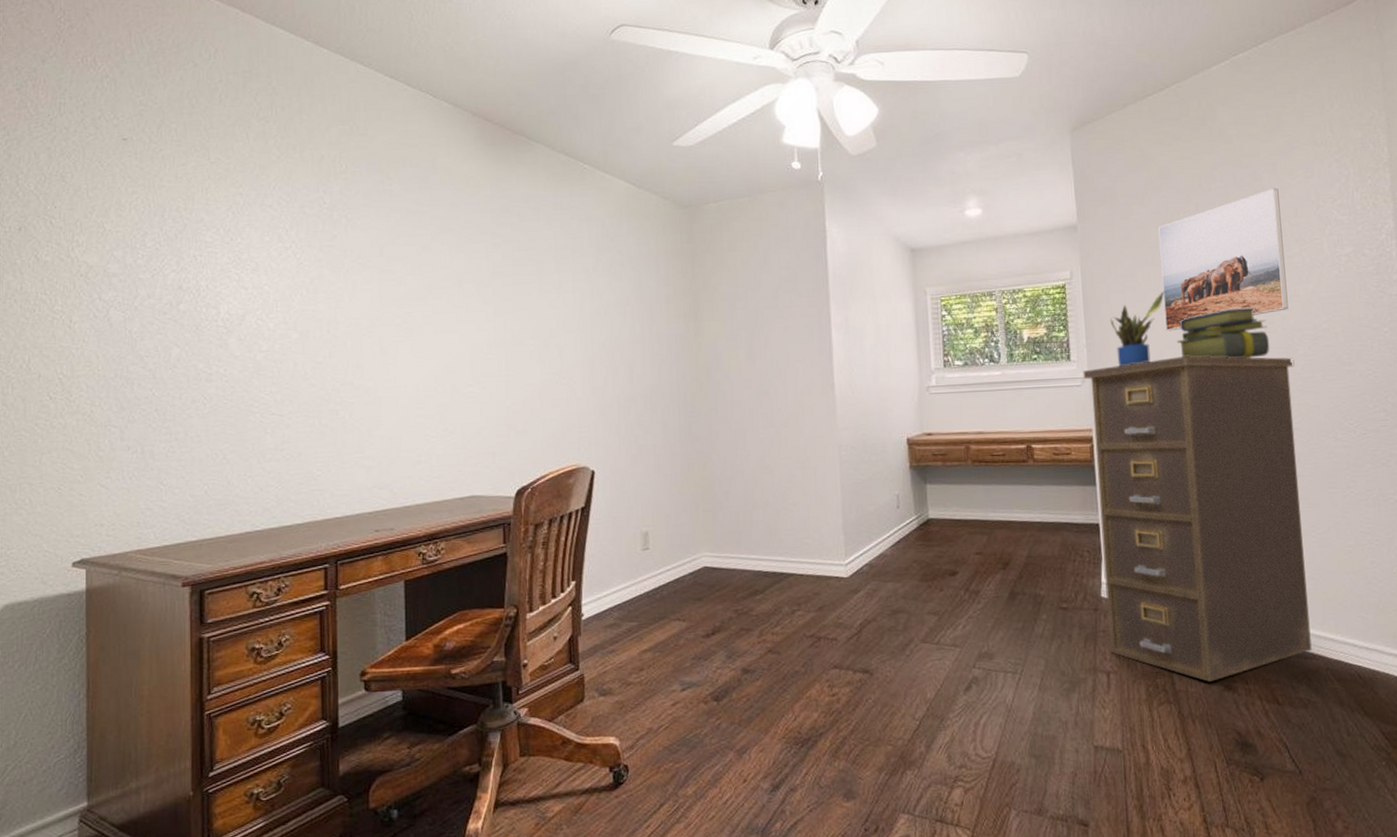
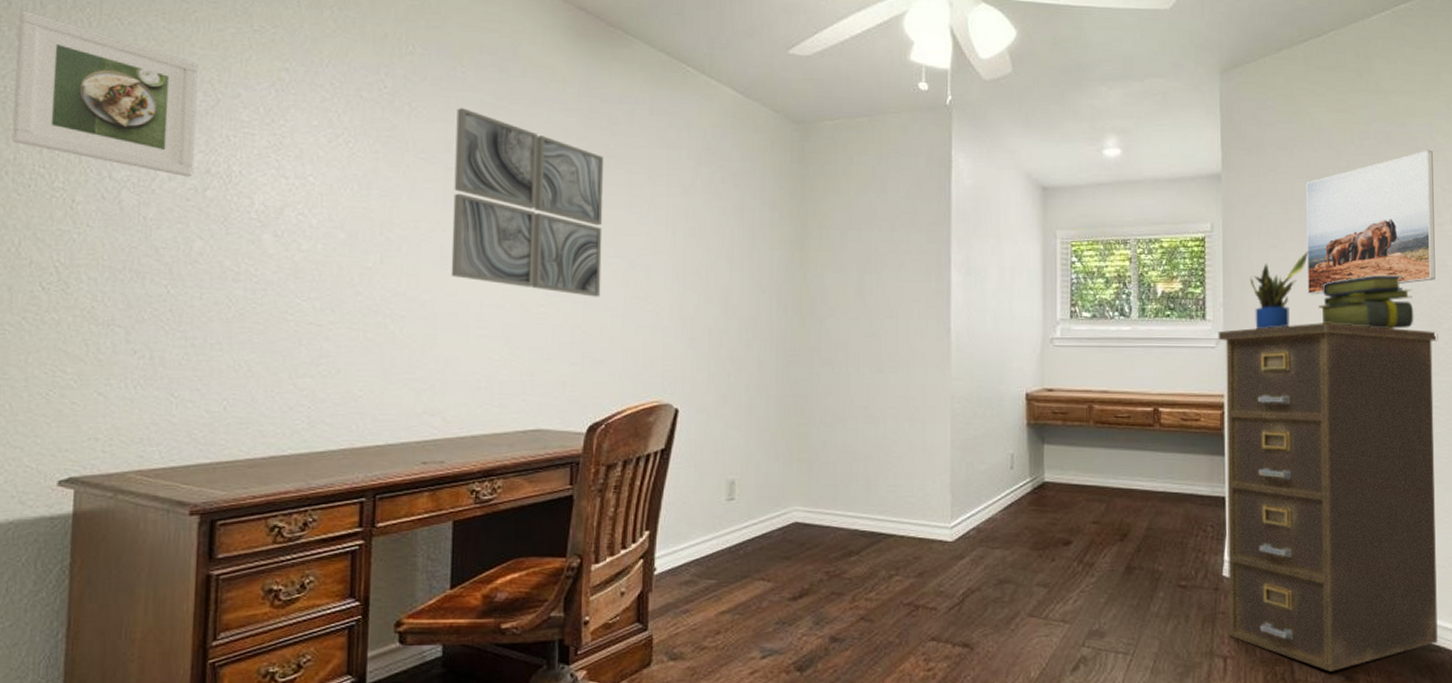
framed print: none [18,161,169,294] -> present [11,10,198,177]
wall art: none [387,216,520,376] -> present [451,108,604,297]

